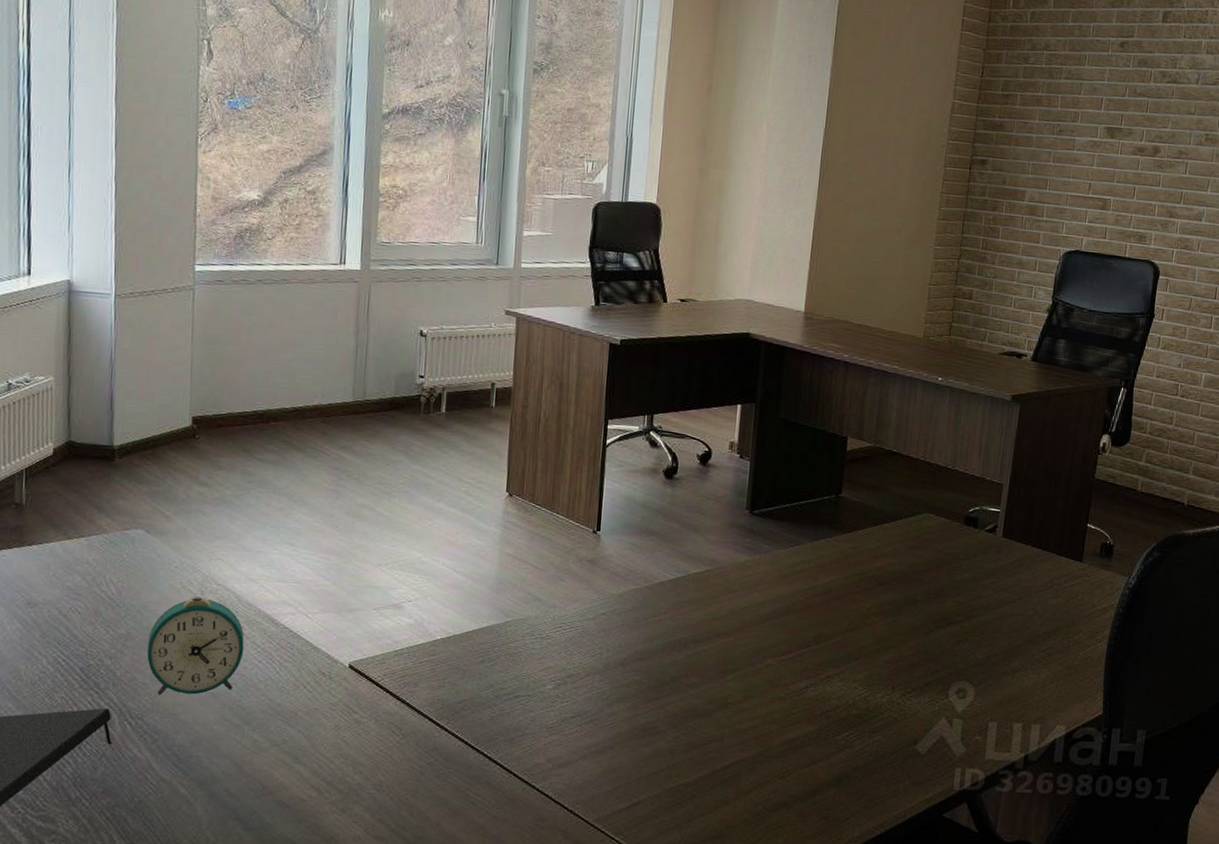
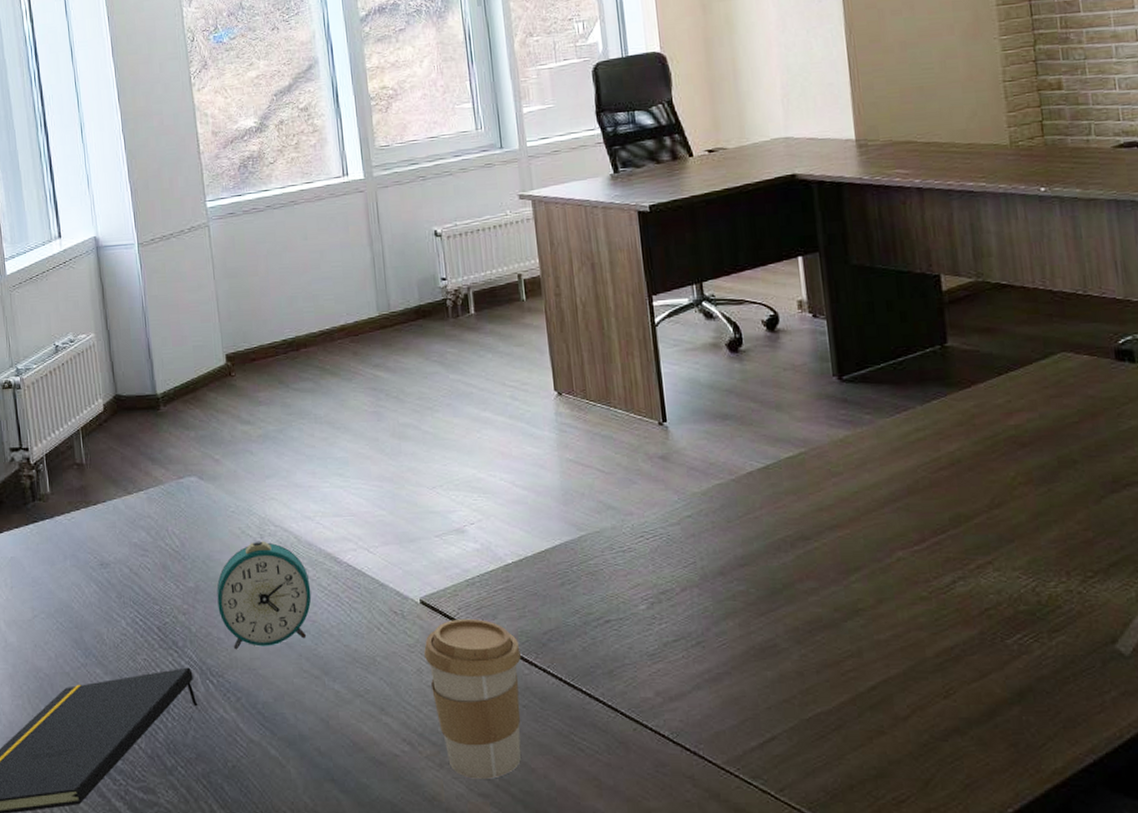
coffee cup: none [345,684,435,824] -> present [424,618,522,779]

